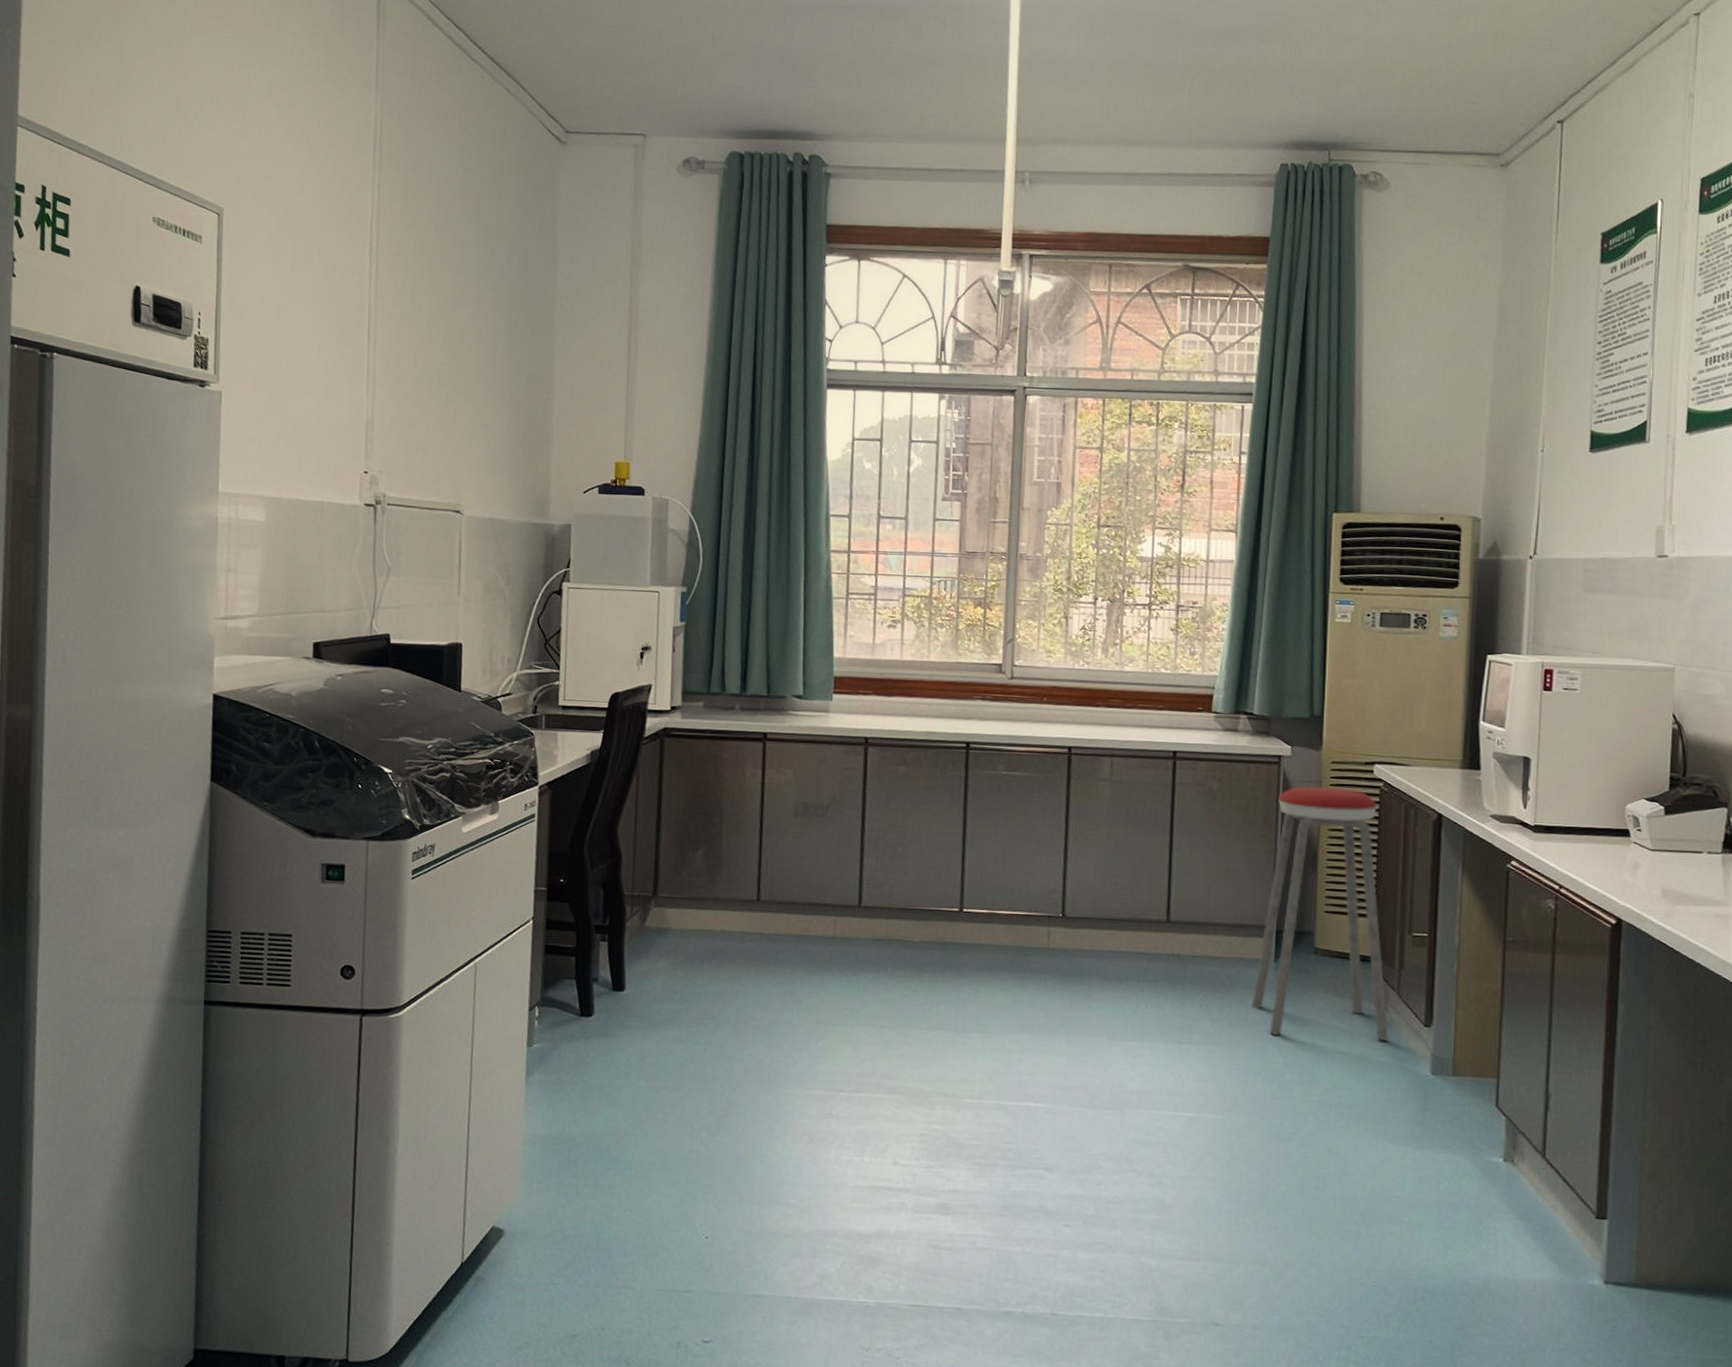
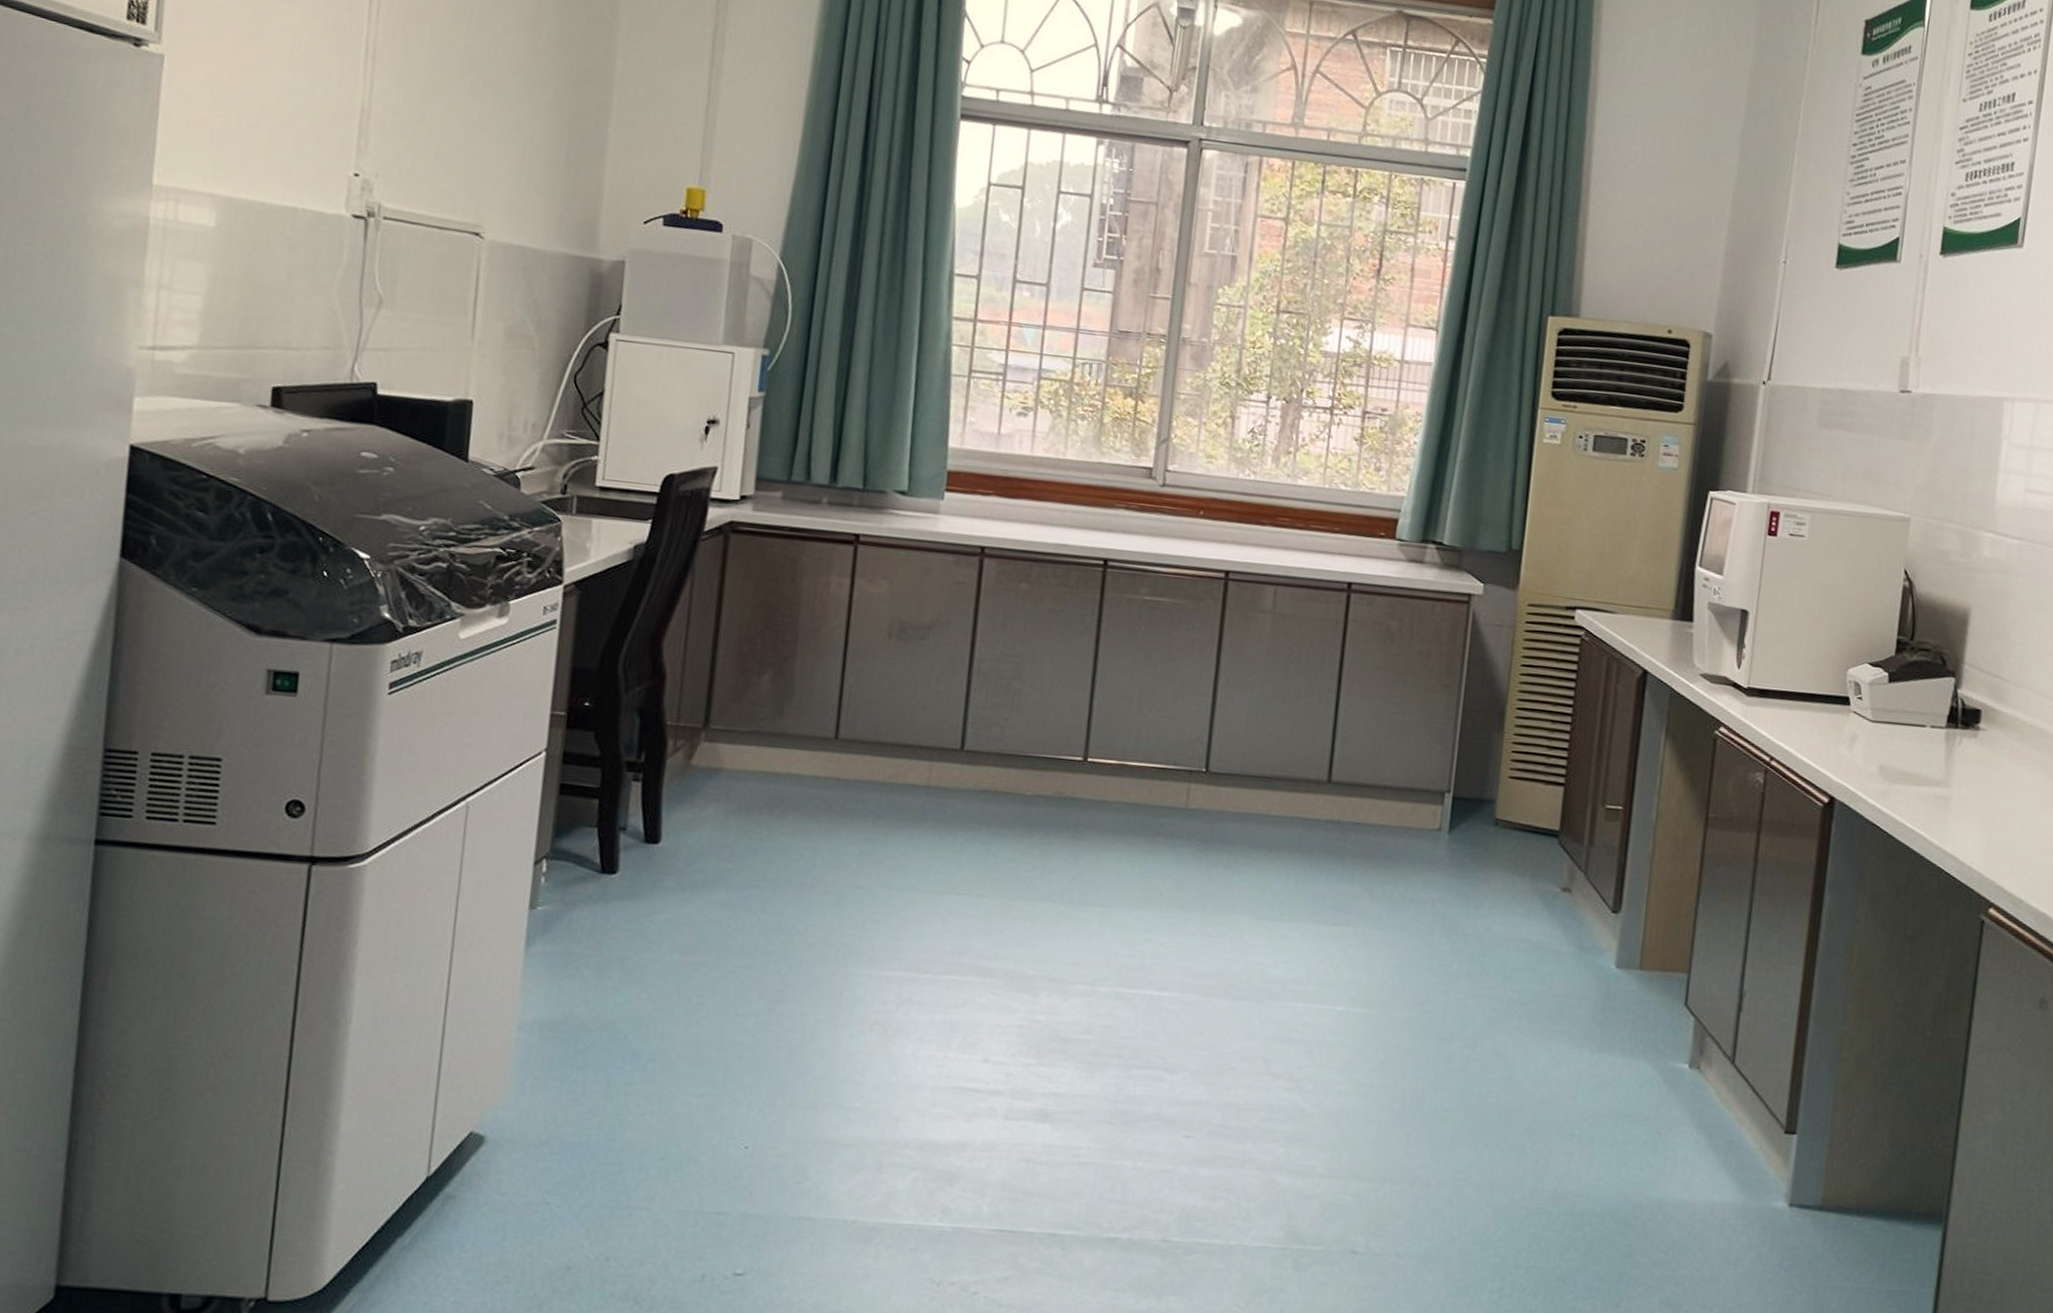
music stool: present [1251,786,1389,1041] -> none [1419,630,1577,928]

